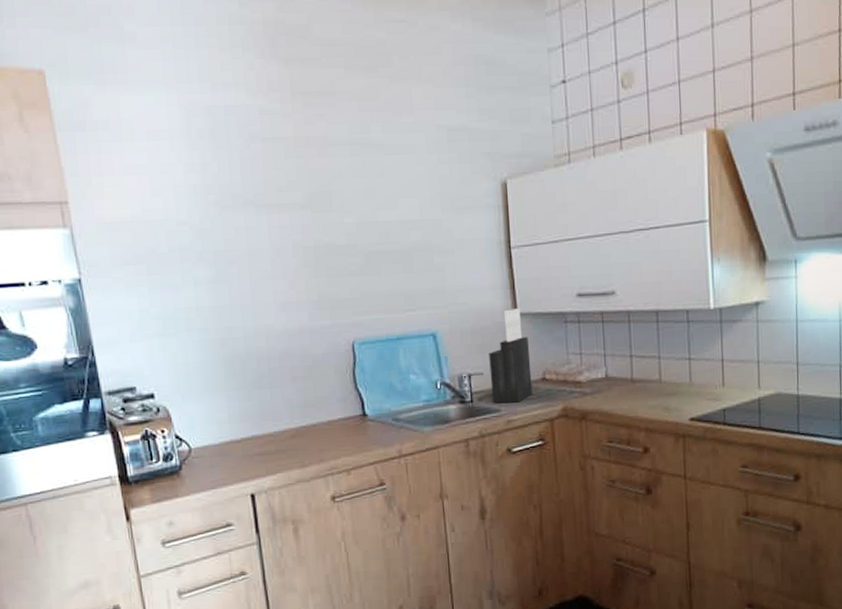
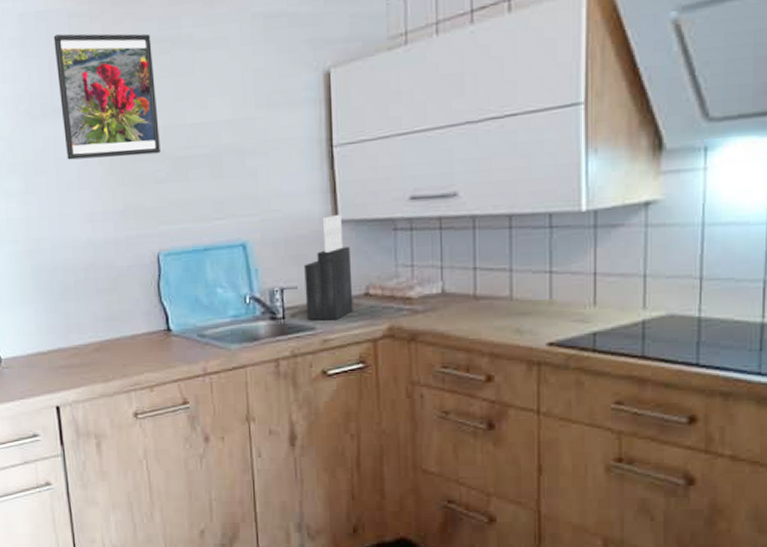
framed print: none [244,129,354,251] -> present [53,33,160,160]

